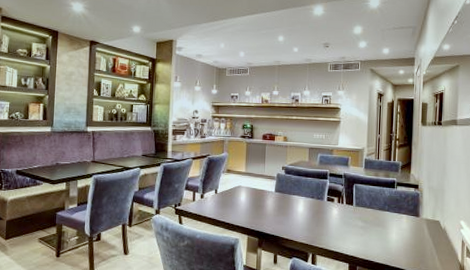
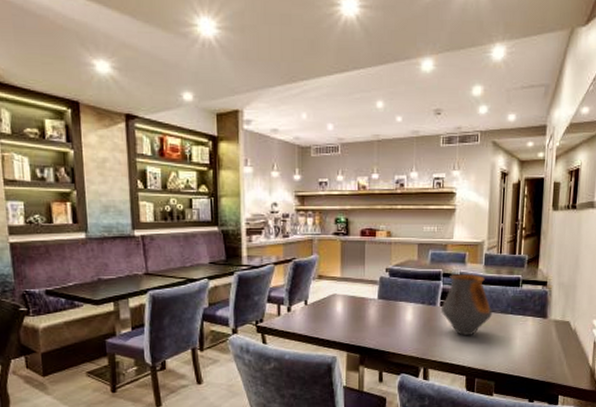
vase: none [327,175,371,229] -> present [440,274,492,336]

